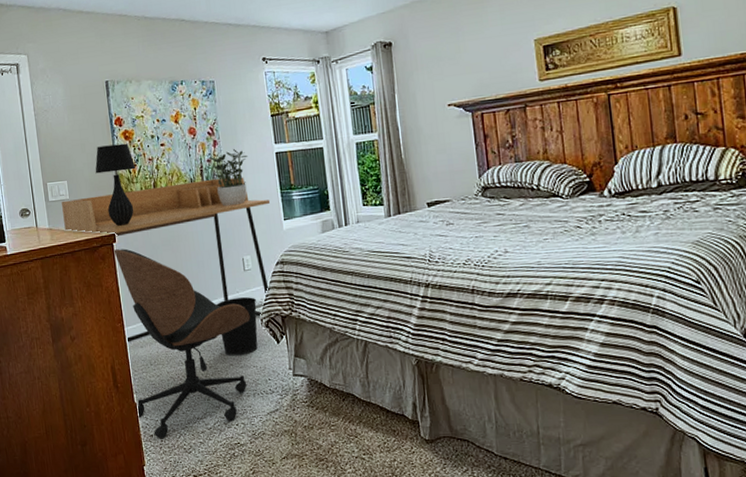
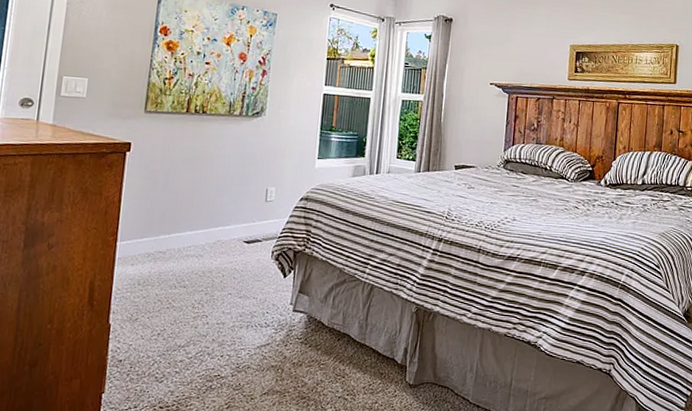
desk: present [61,177,271,344] -> none [72,98,308,259]
table lamp: present [95,143,136,226] -> none [124,50,173,136]
office chair: present [114,248,251,439] -> none [108,159,262,366]
potted plant: present [209,148,248,207] -> none [253,81,295,137]
wastebasket: present [216,297,258,356] -> none [225,227,272,286]

